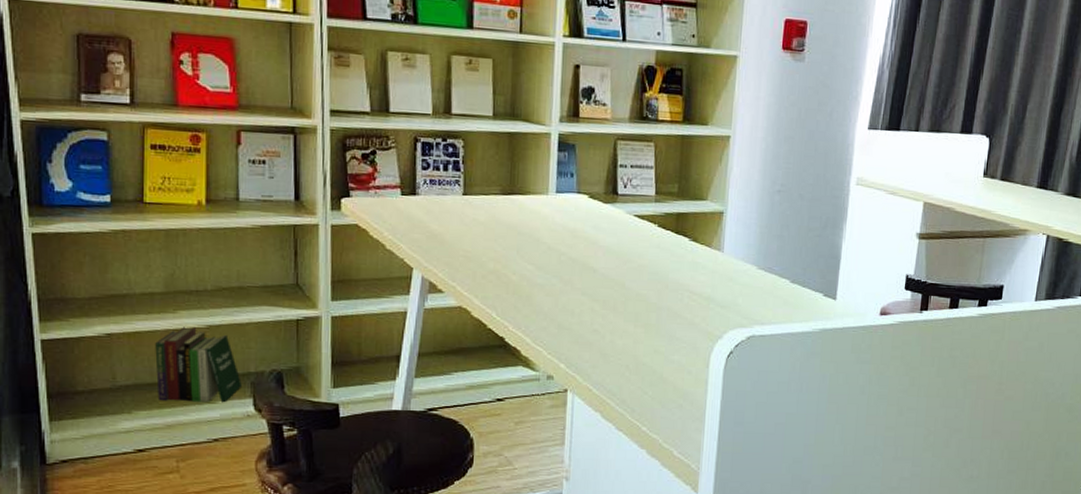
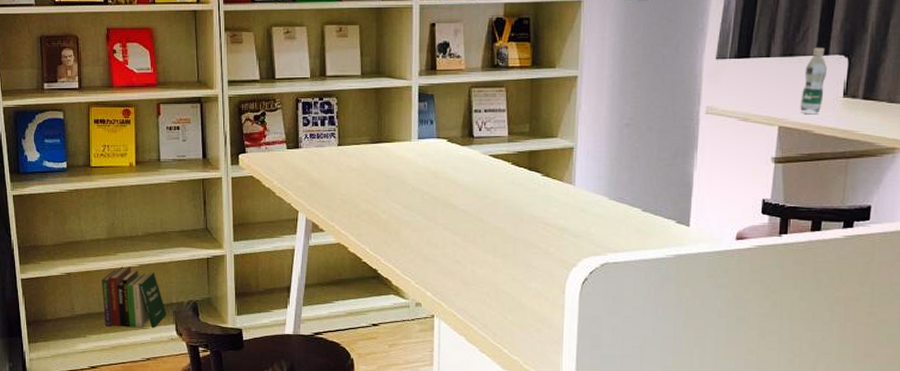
bottle: none [944,126,970,193] -> present [800,48,827,115]

